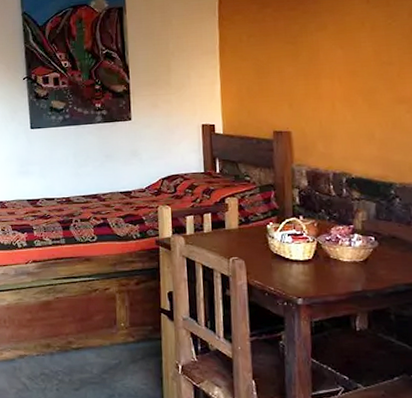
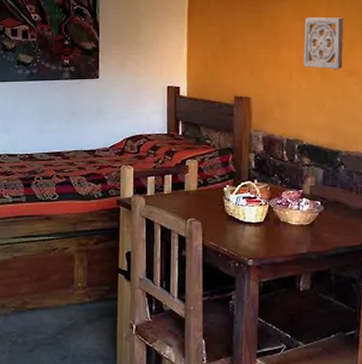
wall ornament: none [346,42,392,98] -> present [303,17,344,70]

